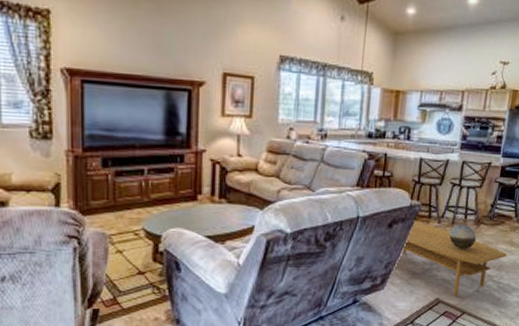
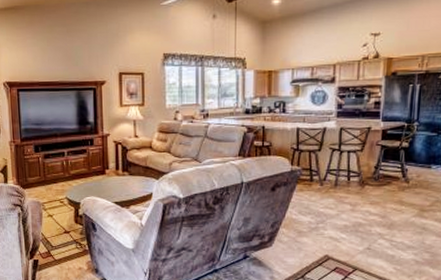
coffee table: present [402,220,507,296] -> none [287,184,397,253]
decorative sphere: present [449,224,477,250] -> none [333,186,363,209]

